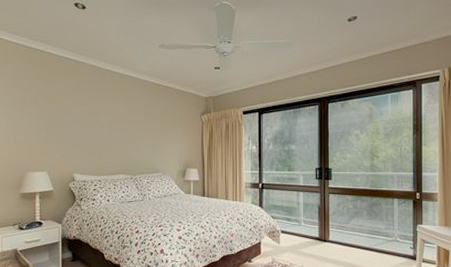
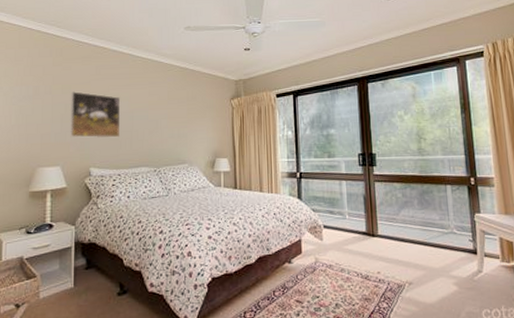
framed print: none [54,103,100,148] -> present [69,90,121,139]

